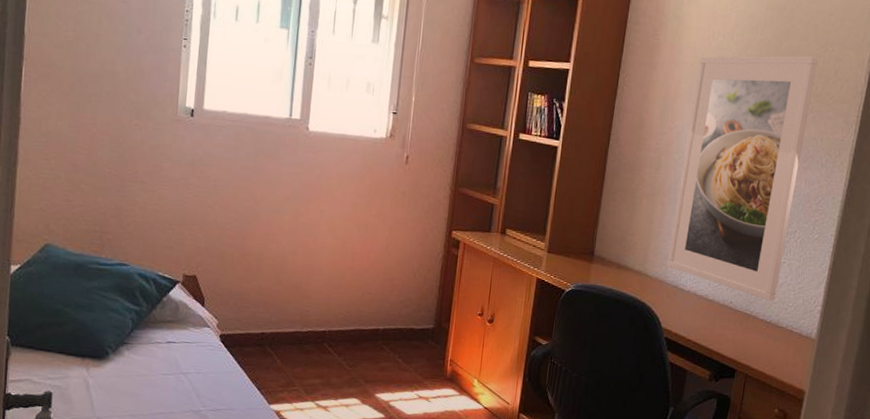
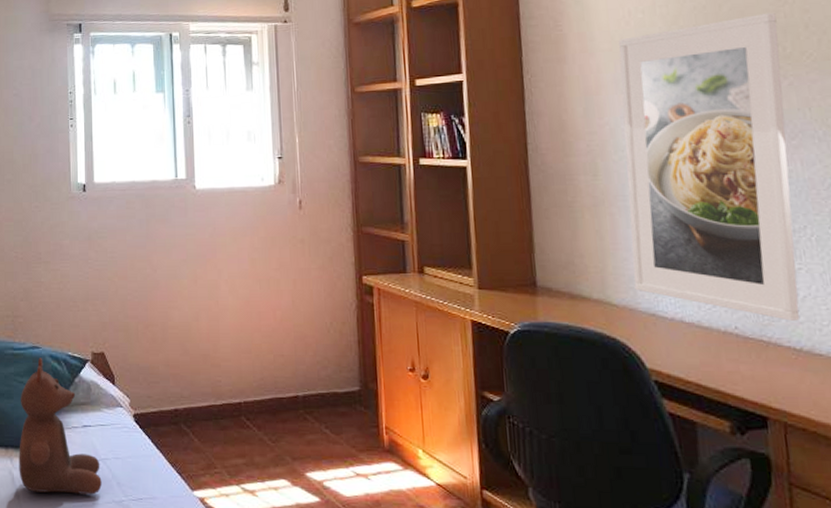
stuffed bear: none [94,275,181,404] -> present [19,358,102,495]

